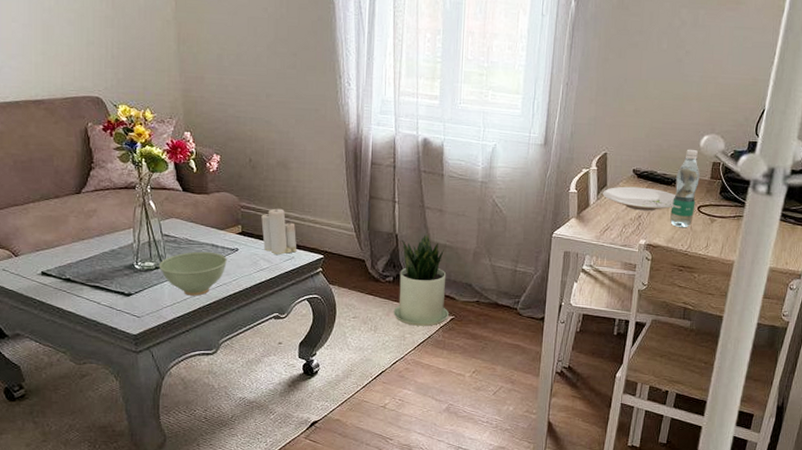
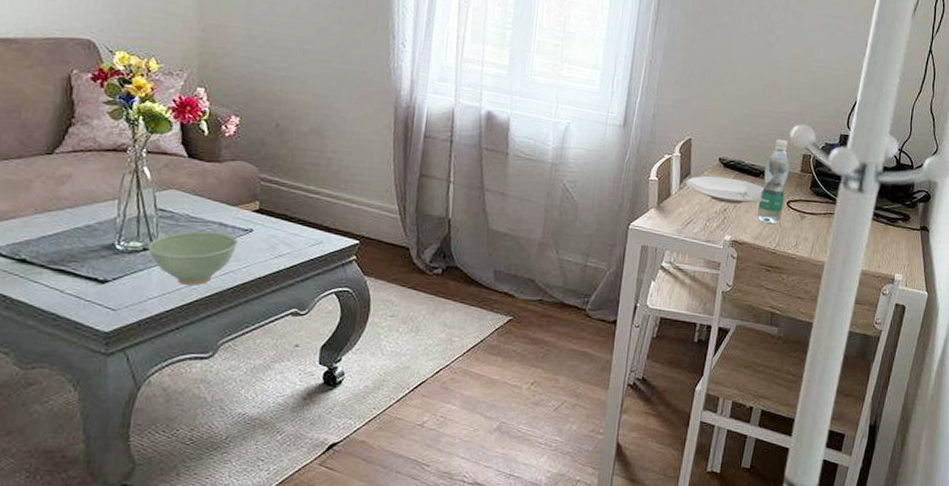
candle: present [261,206,297,255] -> none [284,180,328,238]
planter: present [393,234,450,326] -> none [440,220,507,328]

